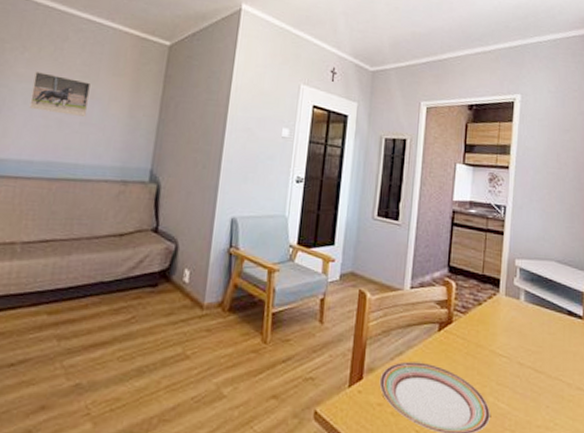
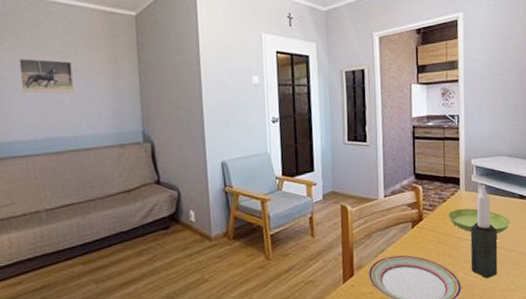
saucer: none [482,316,555,354] -> present [447,208,511,233]
candle: none [503,292,538,408] -> present [470,185,498,278]

